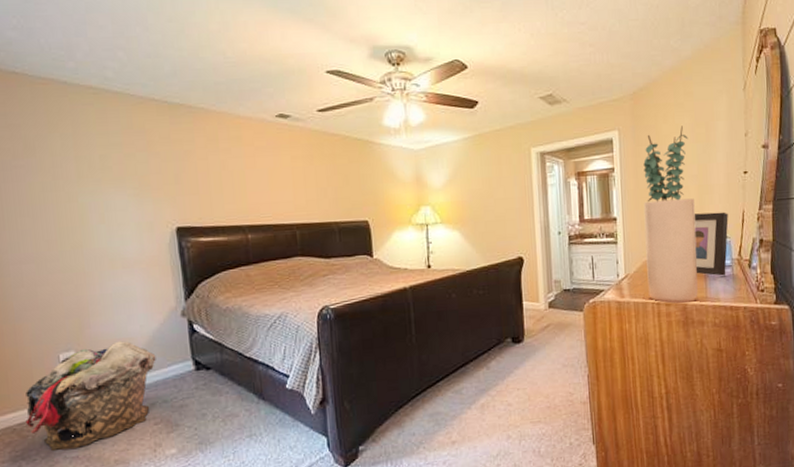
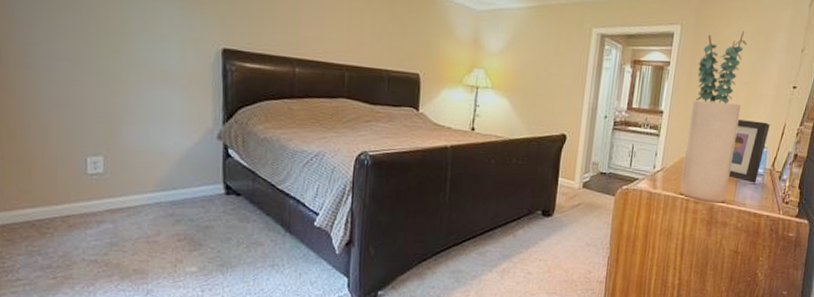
laundry basket: present [25,341,156,451] -> none [45,153,187,253]

